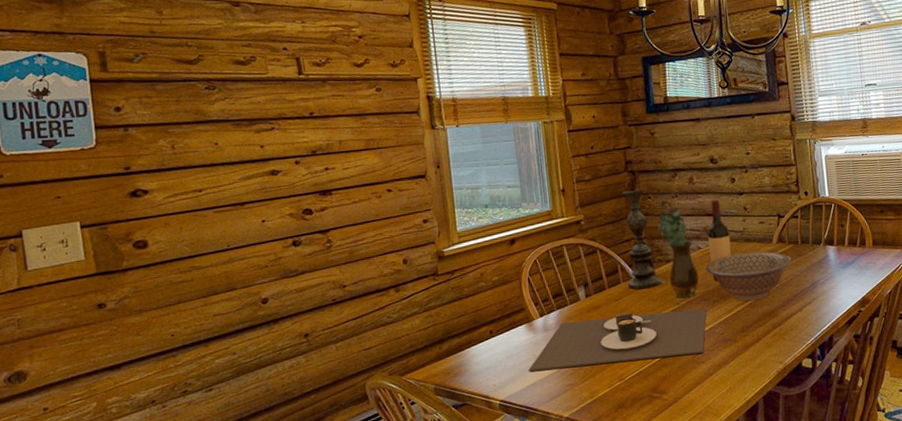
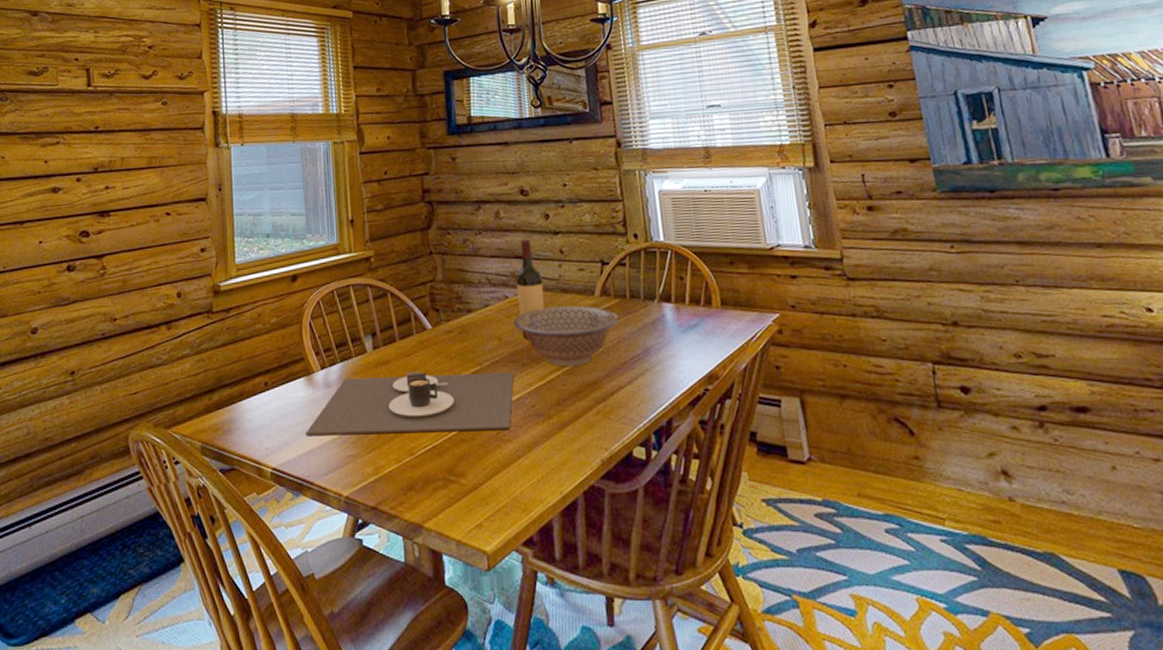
candlestick: present [623,189,666,290] -> none [418,223,466,344]
vase: present [658,209,700,299] -> none [458,248,506,359]

